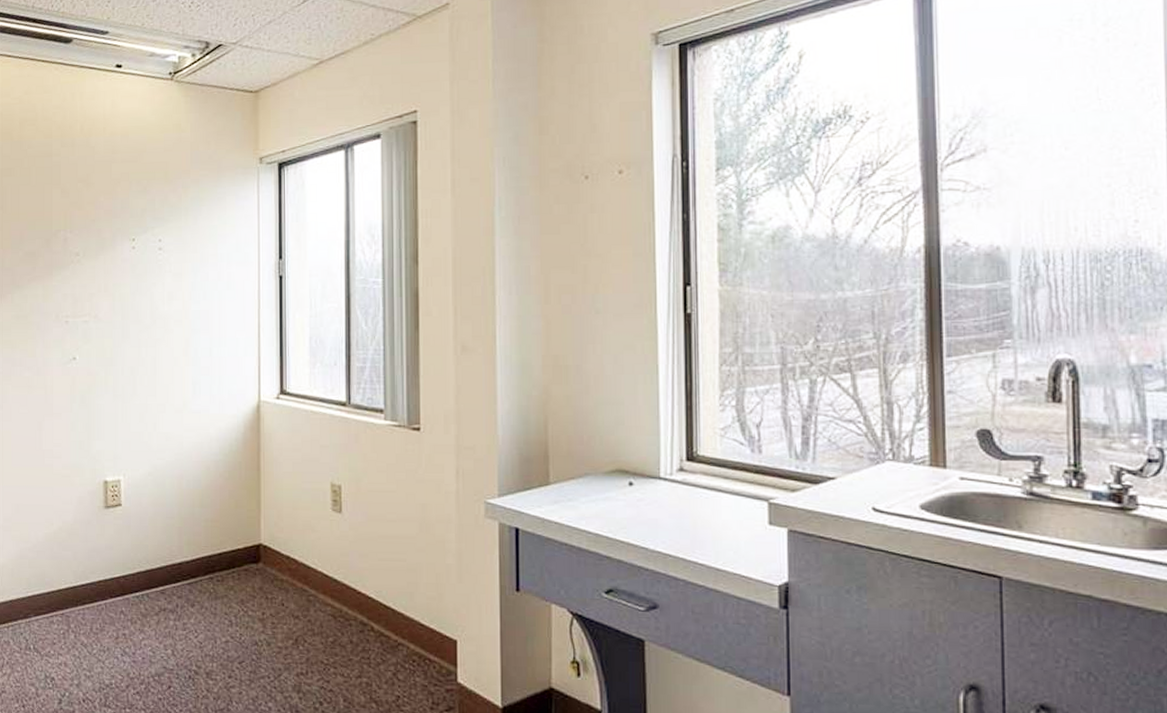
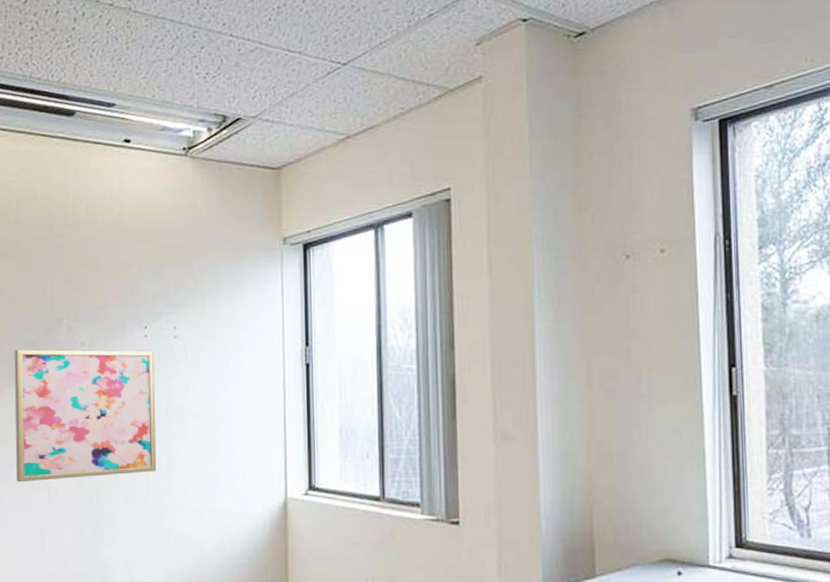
wall art: none [16,258,142,381] -> present [14,349,157,483]

